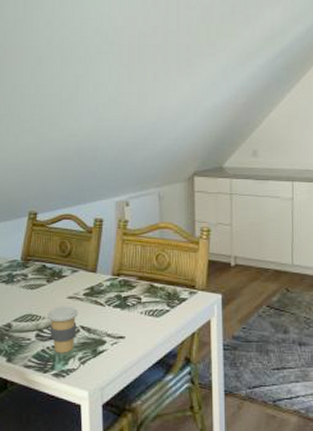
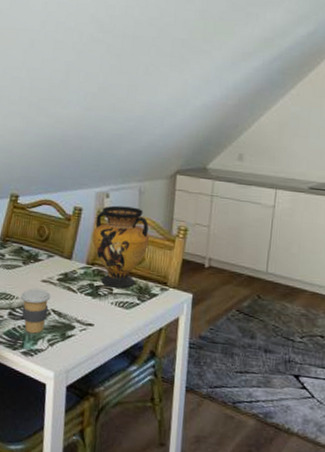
vase: none [115,213,174,296] -> present [92,205,150,289]

